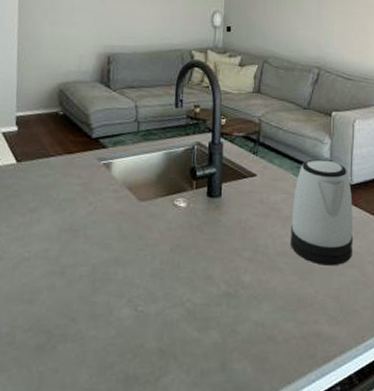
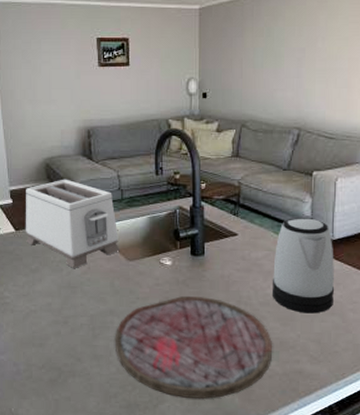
toaster: none [27,106,131,208] -> present [25,179,120,268]
cutting board: none [116,242,290,370] -> present [114,295,273,399]

